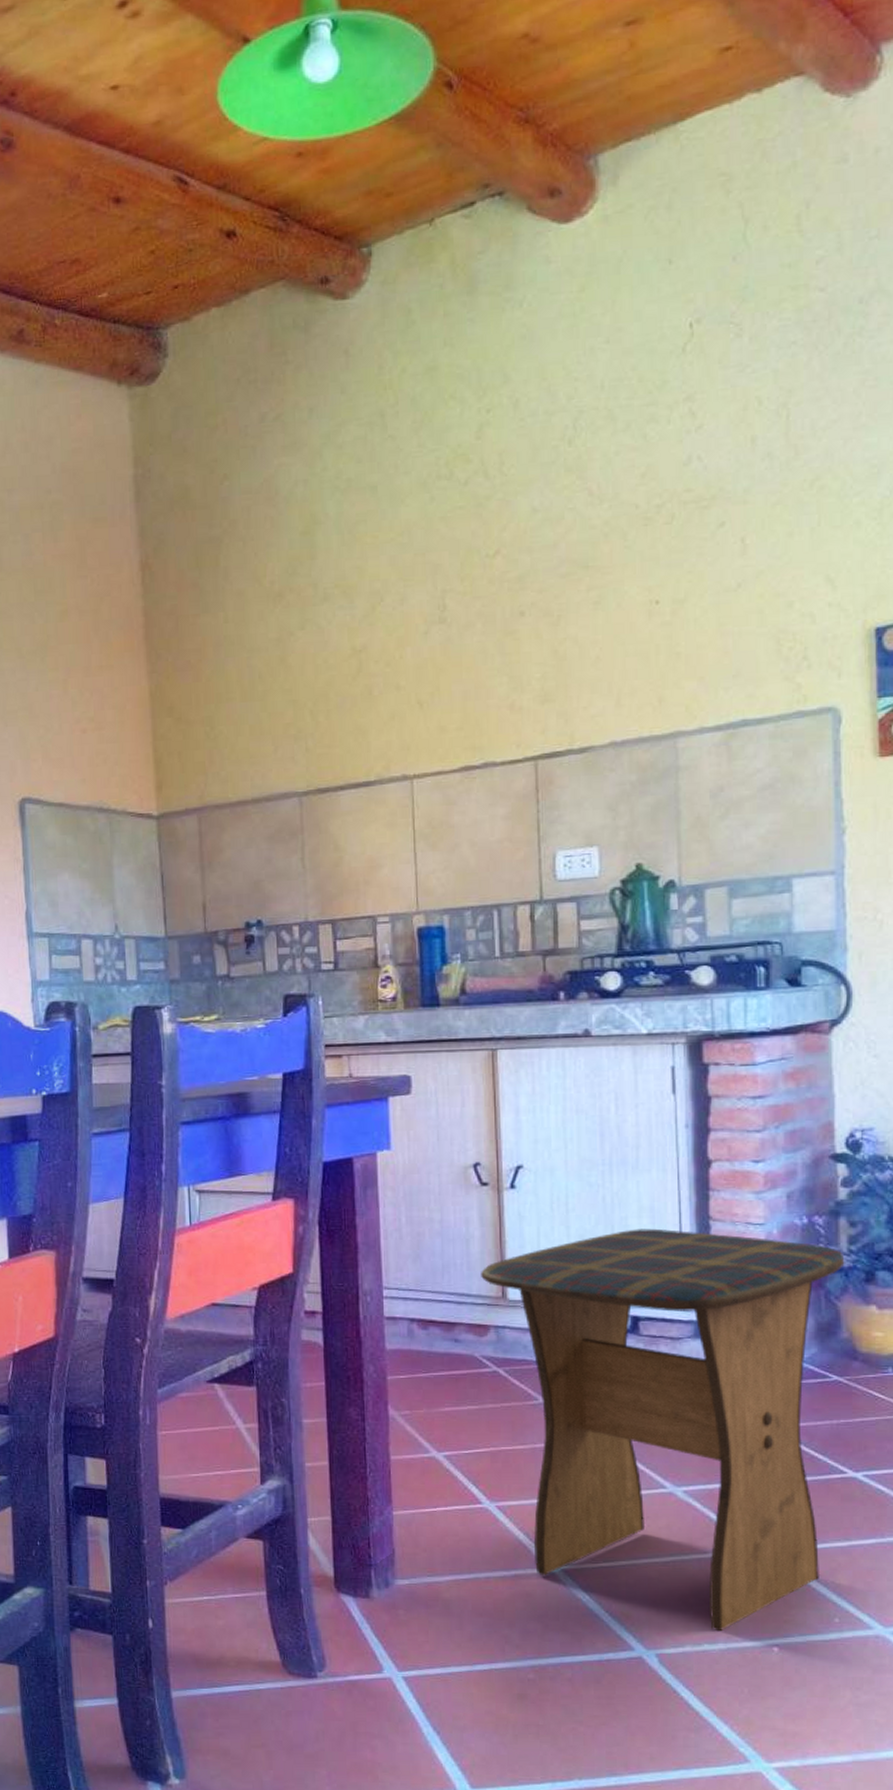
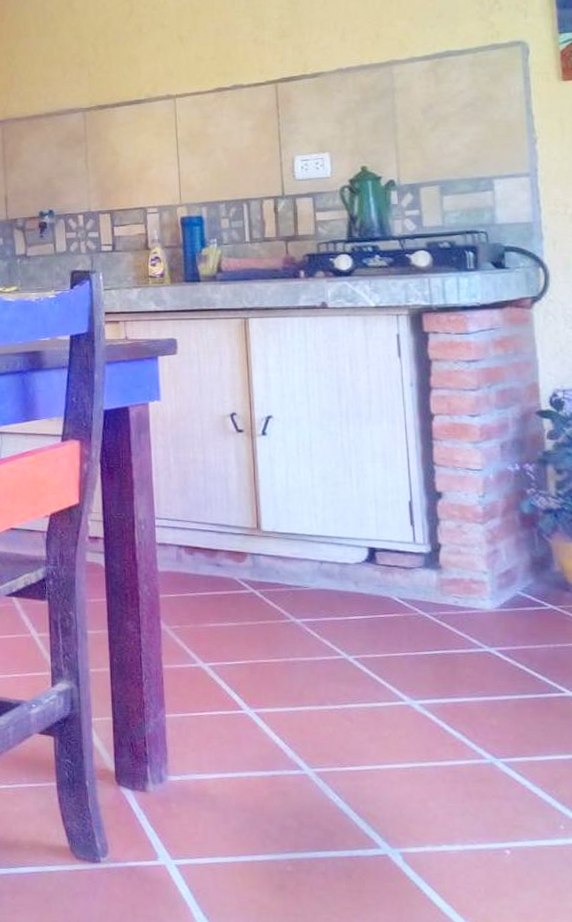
stool: present [481,1228,845,1632] -> none [238,472,554,834]

